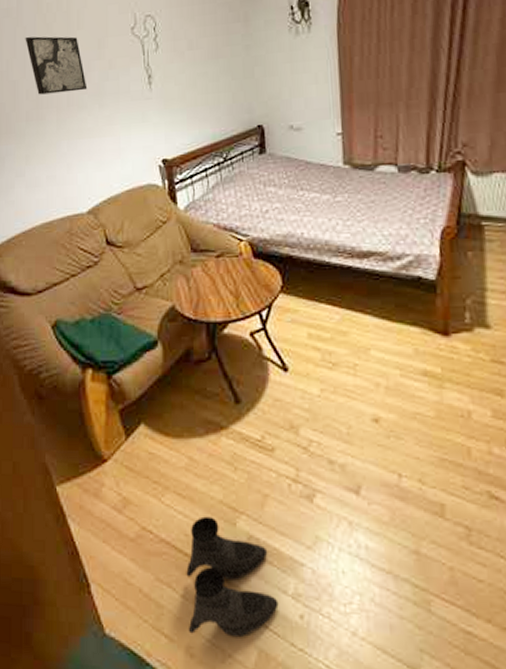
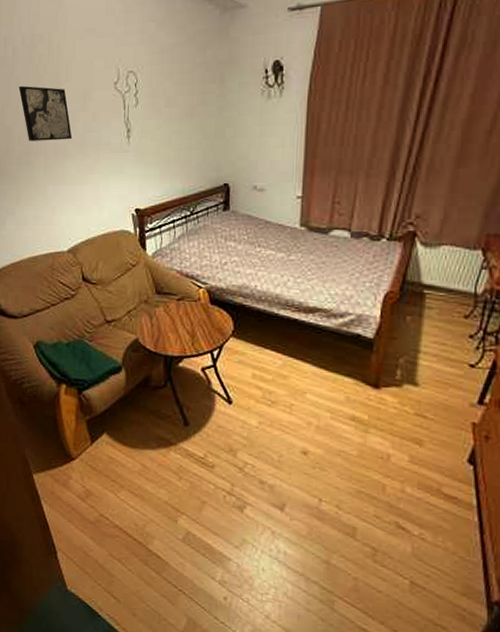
boots: present [186,516,279,638] -> none [132,512,207,607]

